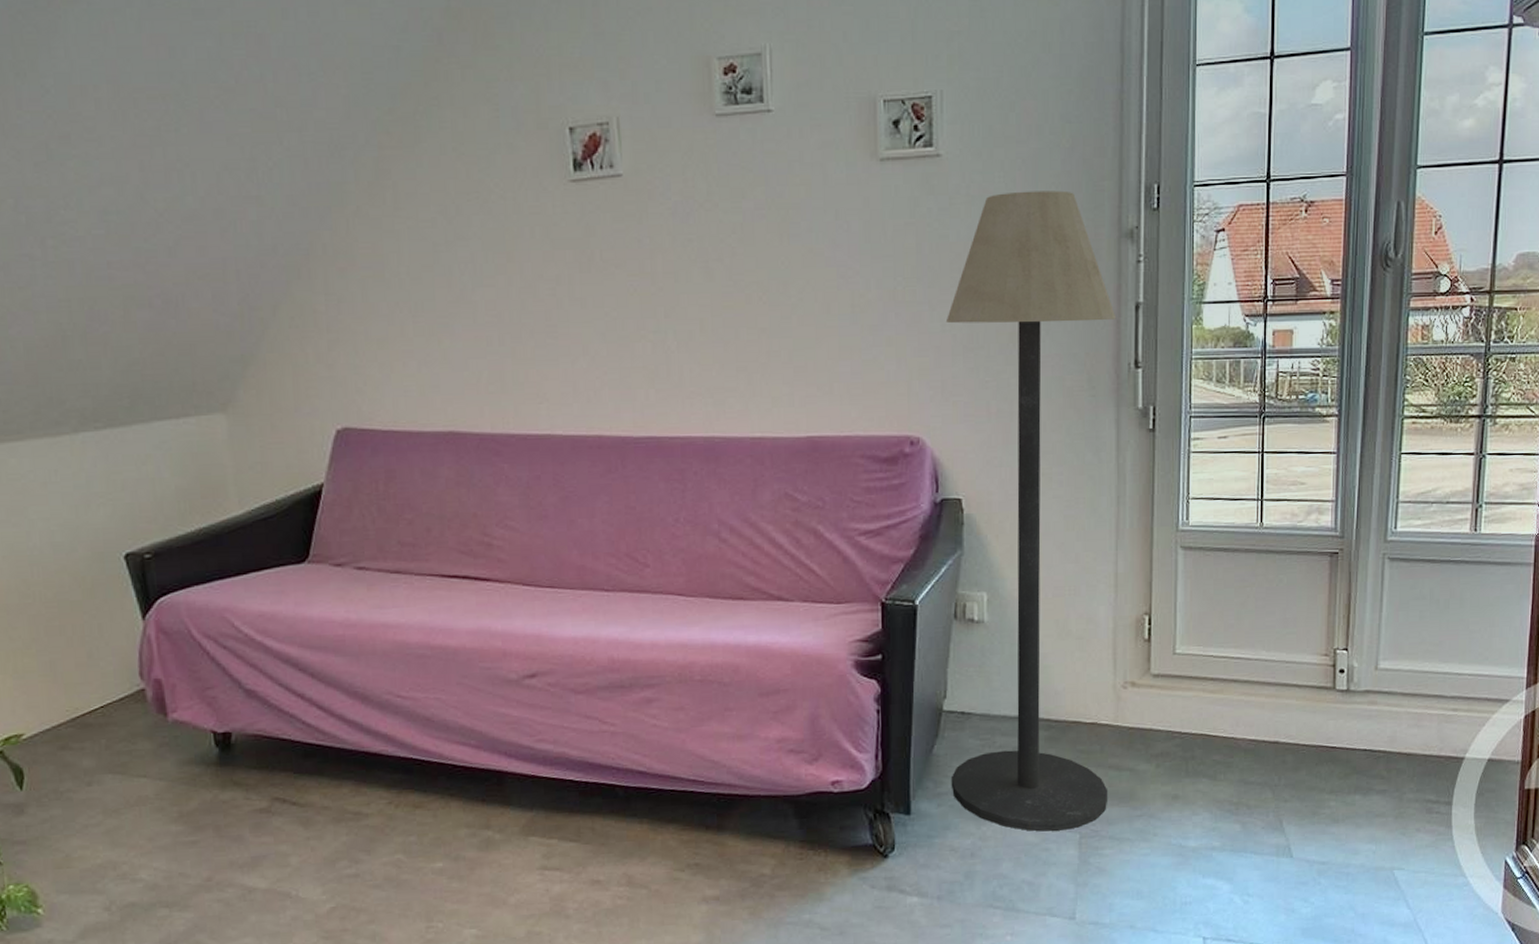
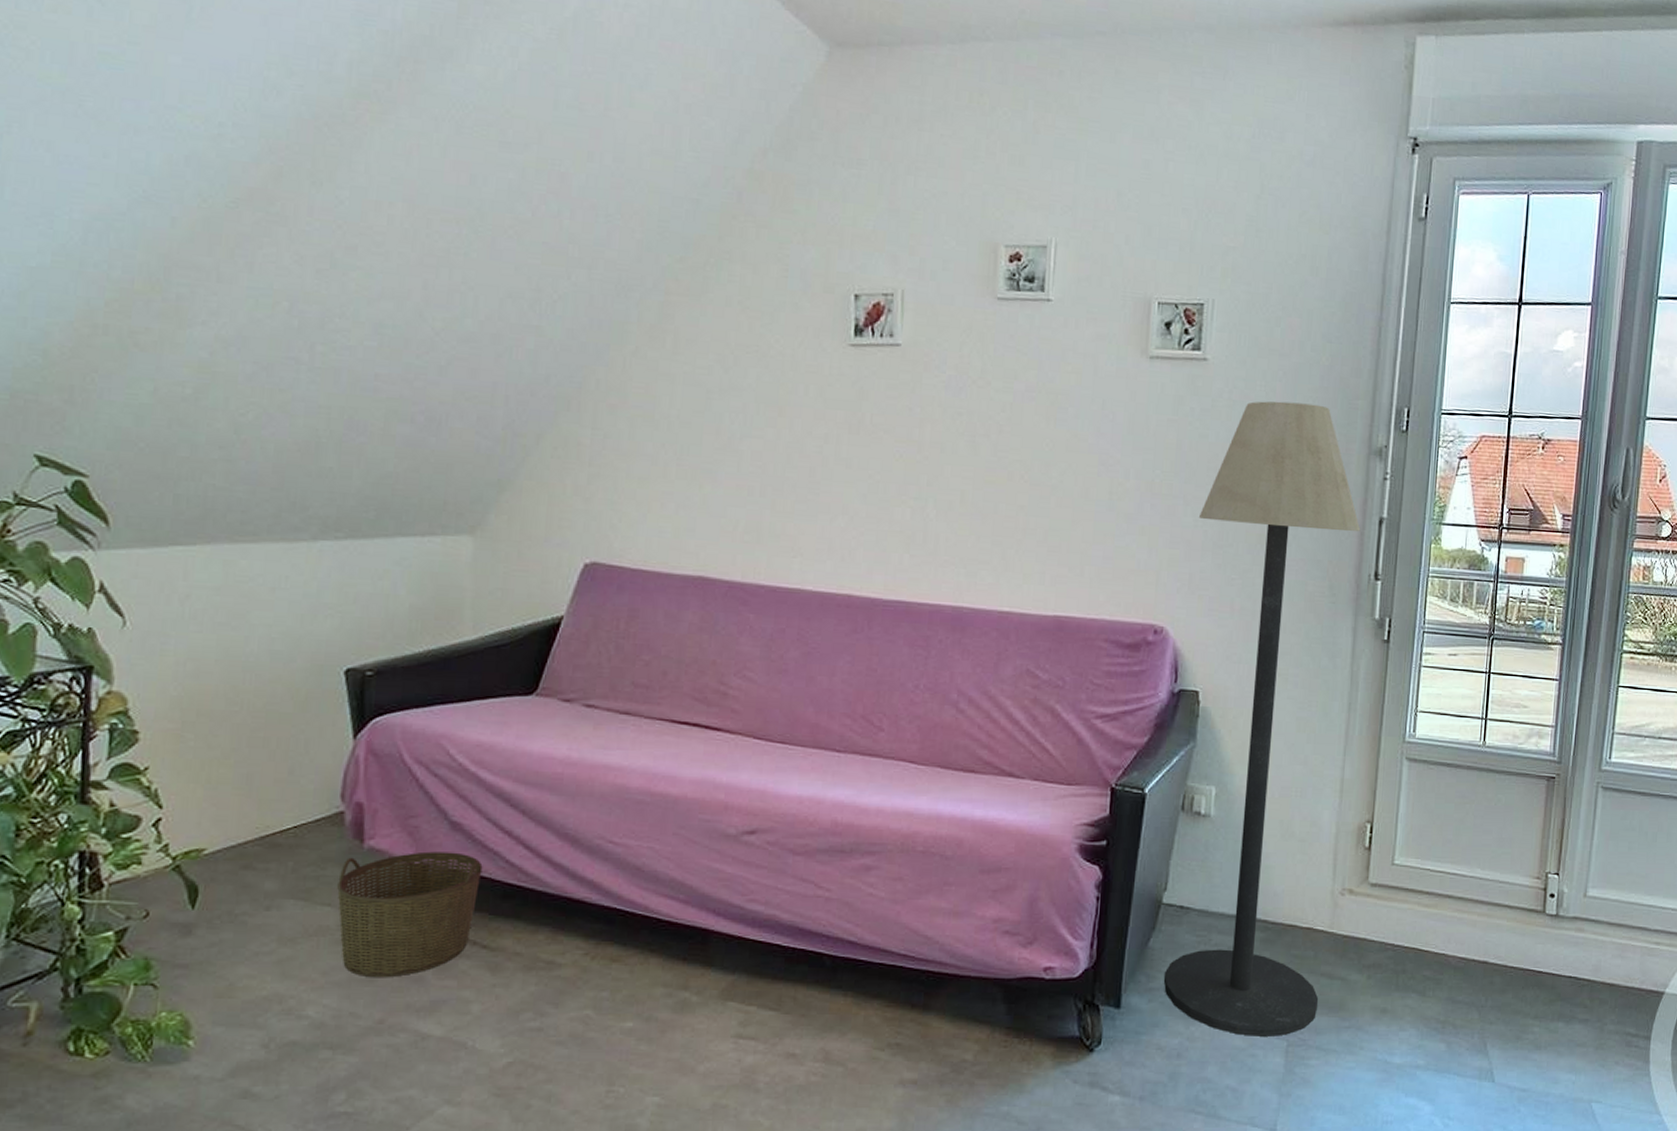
basket: none [149,718,282,840] -> present [337,851,483,977]

